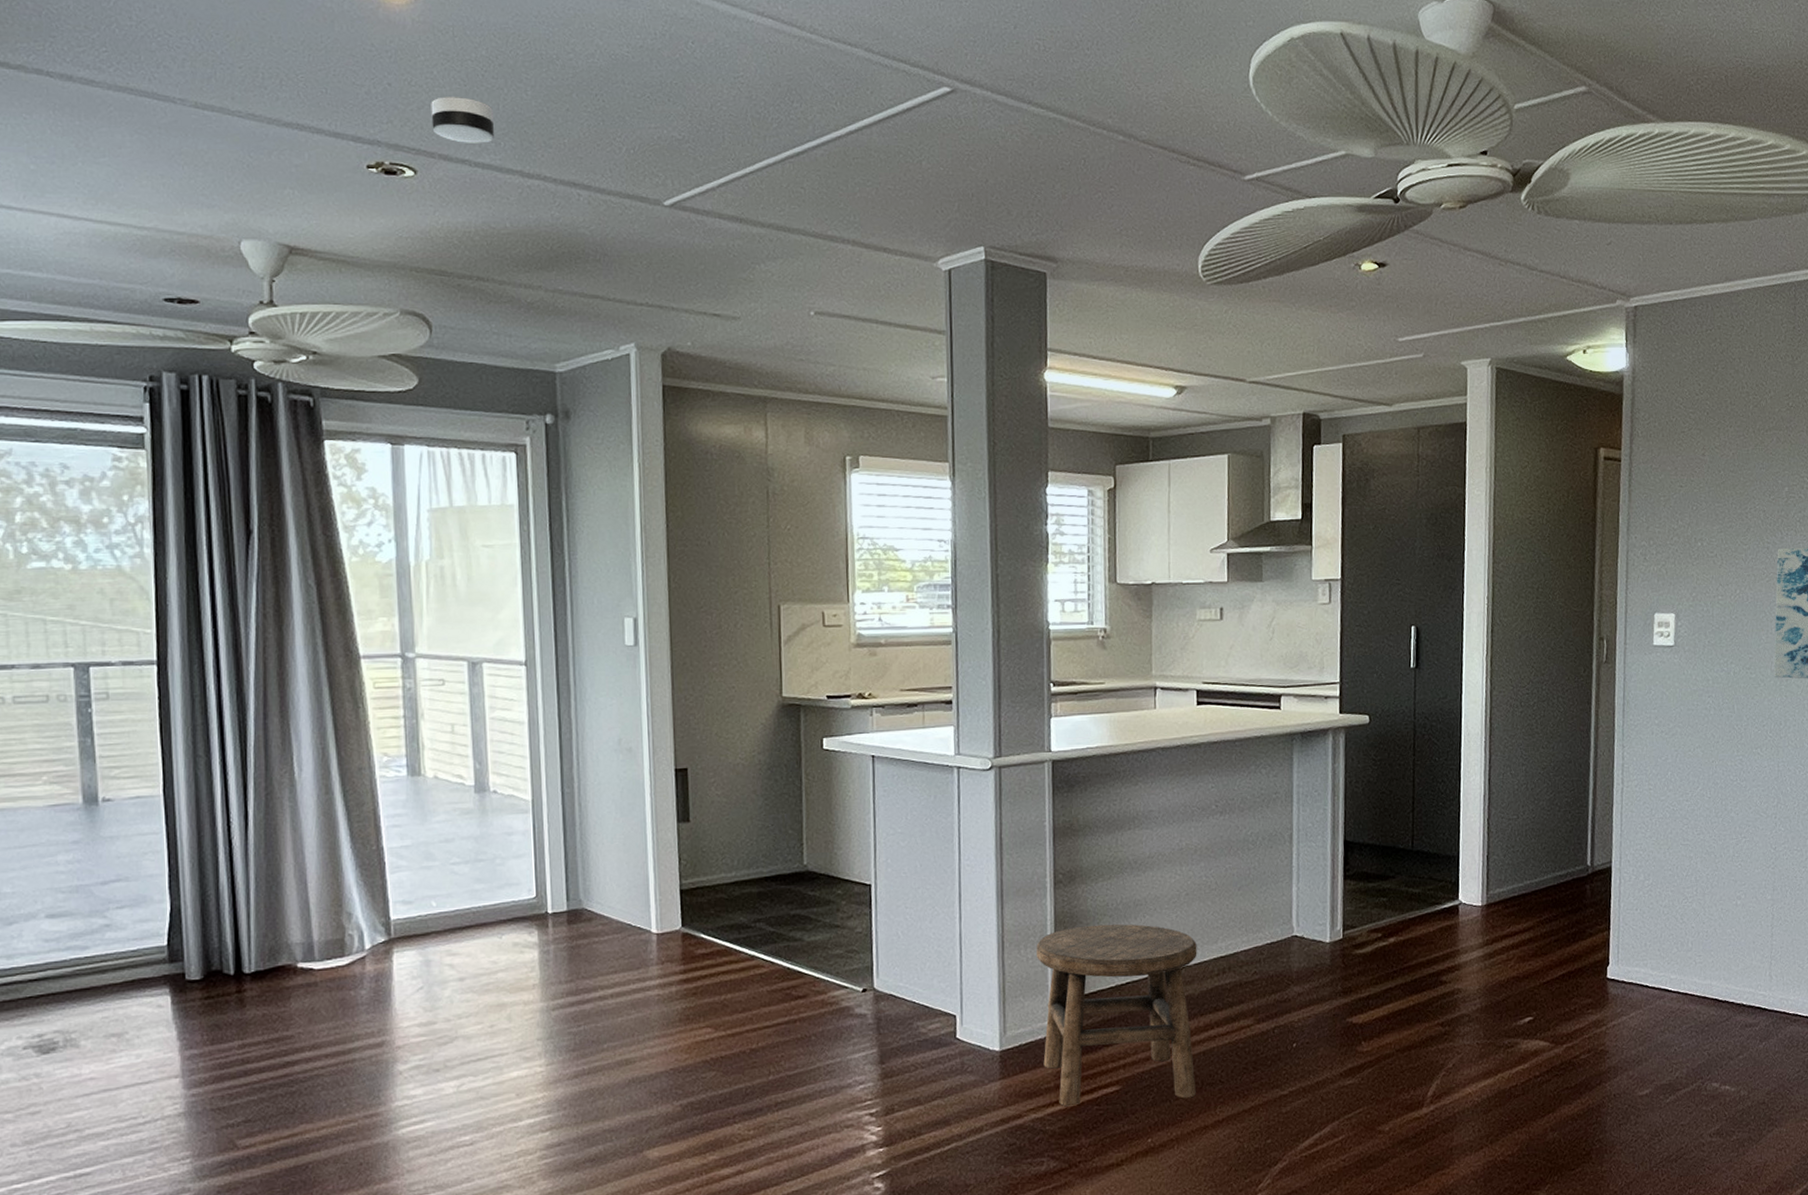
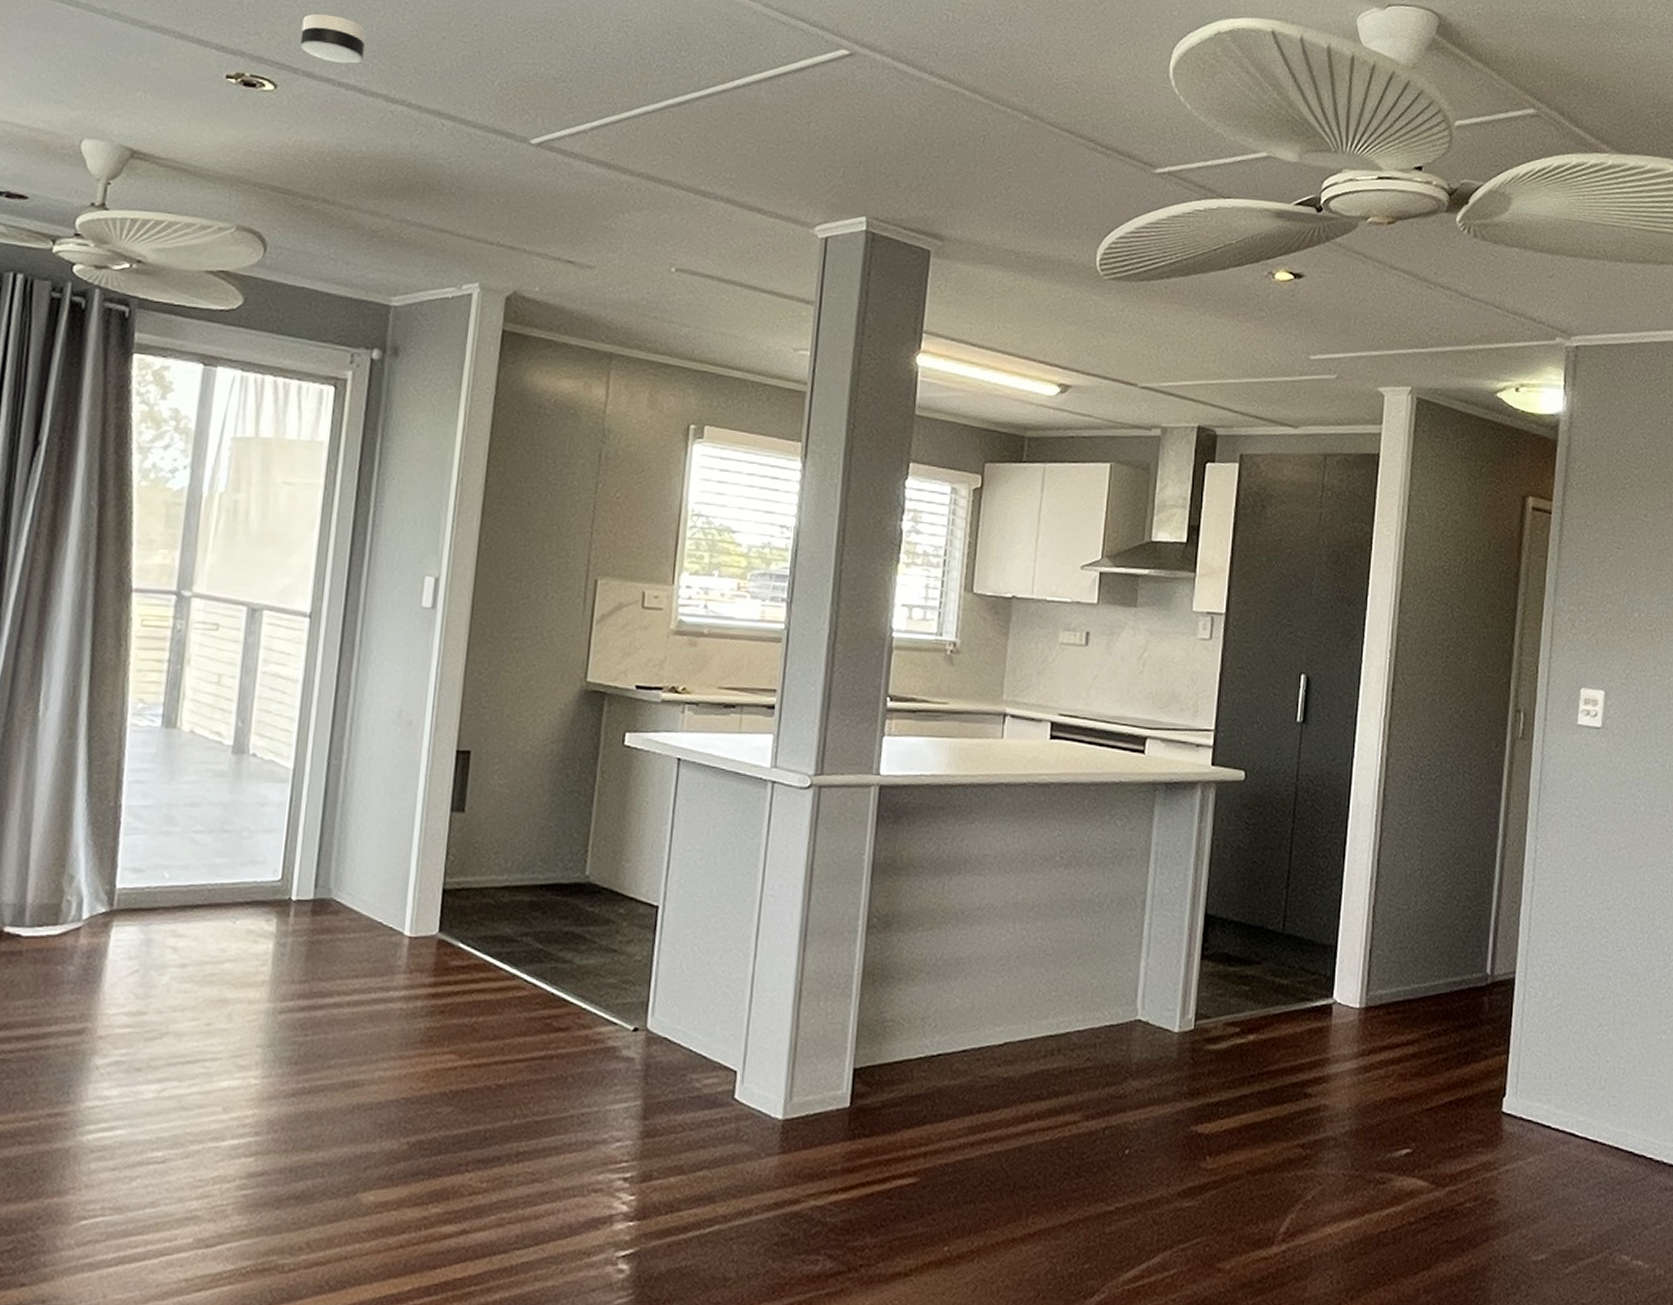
stool: present [1036,924,1197,1107] -> none [831,981,1024,1202]

